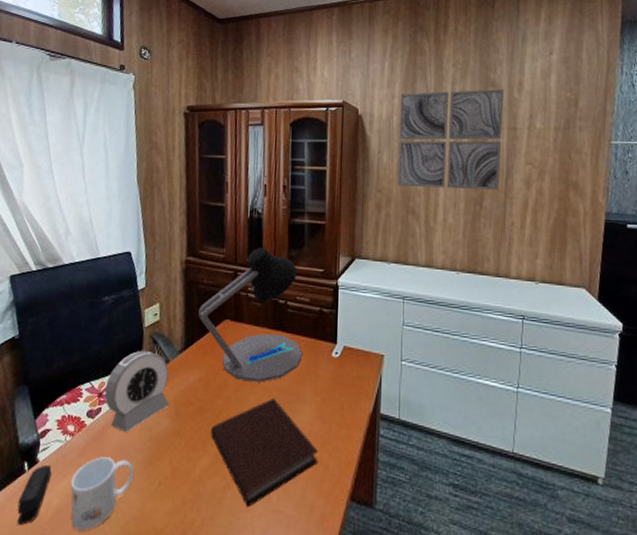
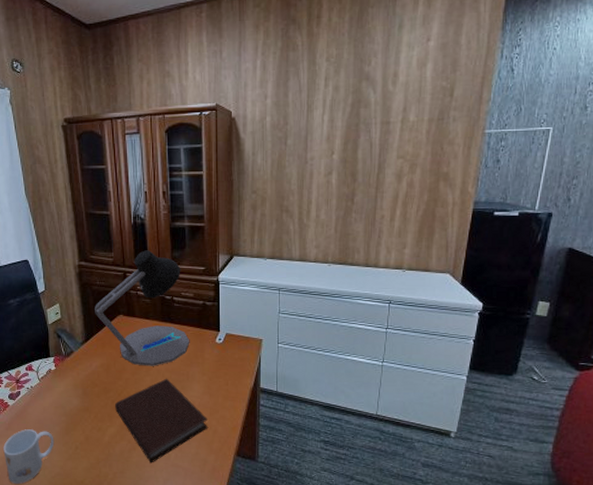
alarm clock: present [104,350,169,432] -> none [21,343,77,409]
wall art: present [397,89,504,190] -> none [271,82,378,186]

